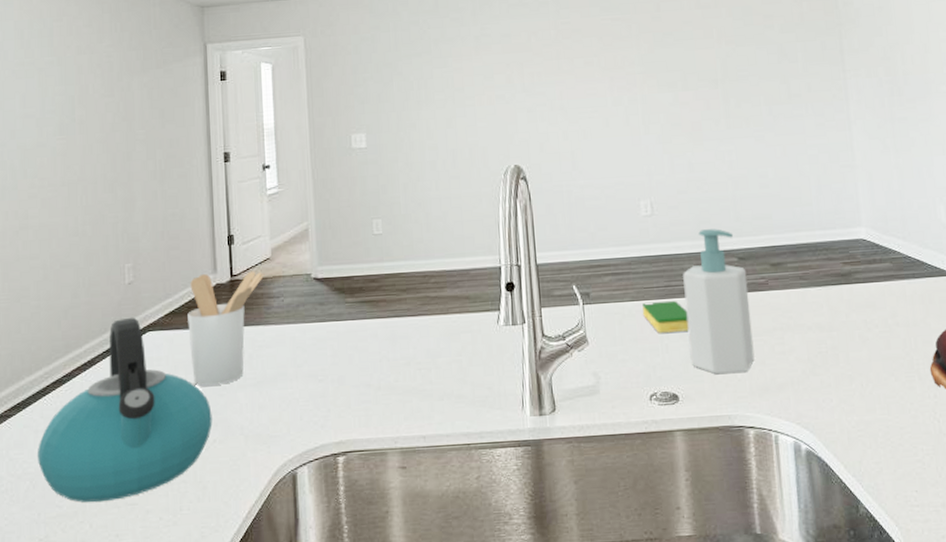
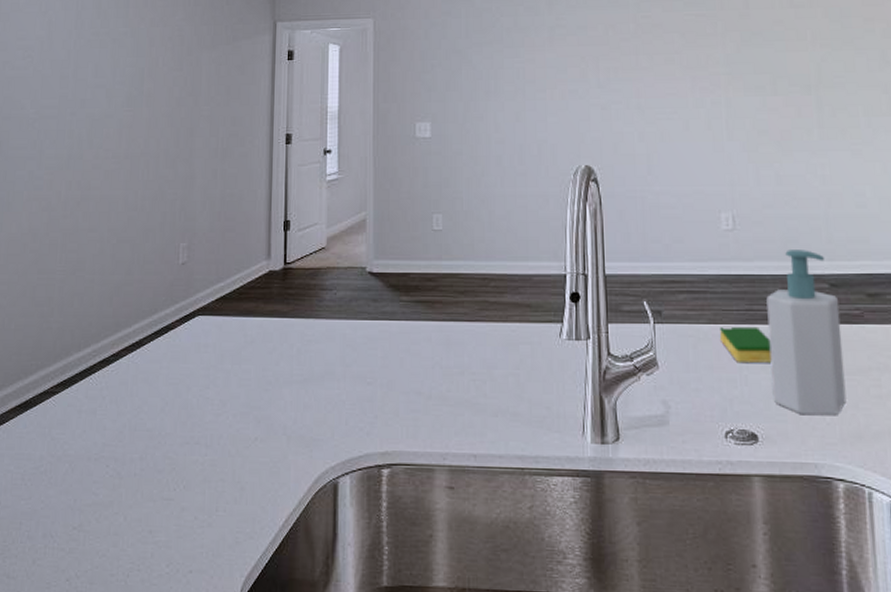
kettle: present [38,317,213,503] -> none [79,299,256,494]
utensil holder: present [188,271,265,386] -> none [238,260,319,379]

